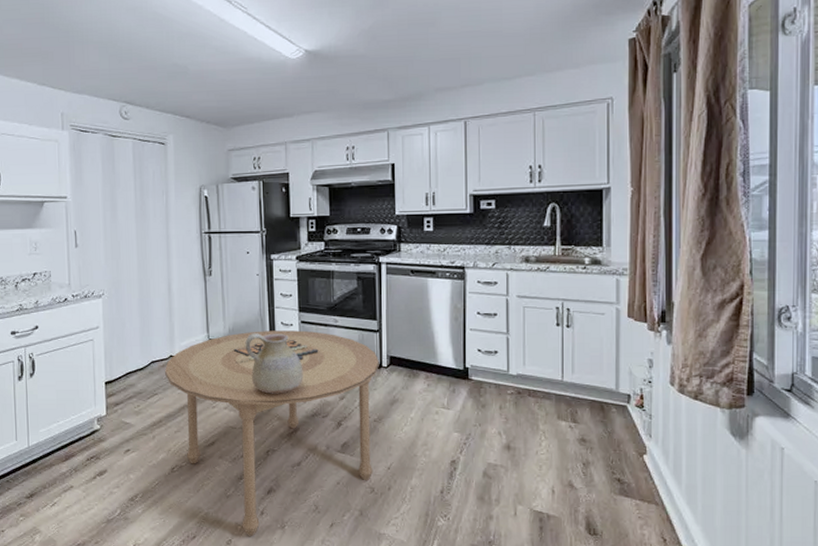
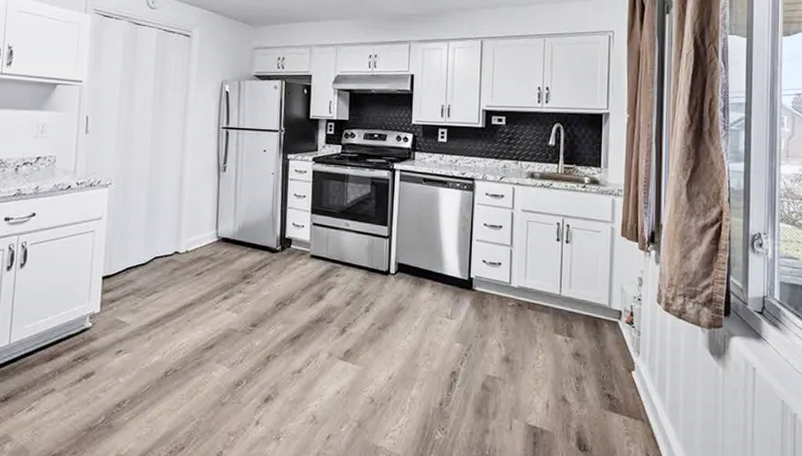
dining table: present [164,330,379,536] -> none [167,231,387,448]
ceramic pitcher: present [245,333,303,394] -> none [254,233,311,297]

